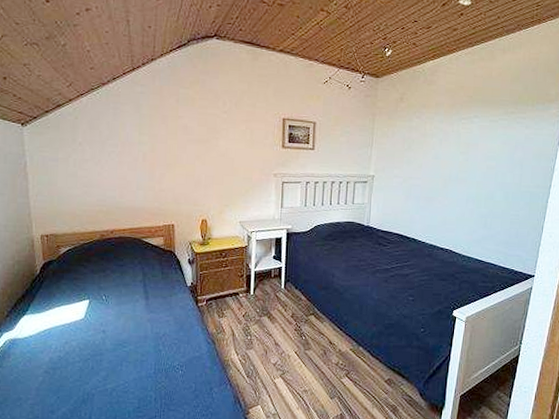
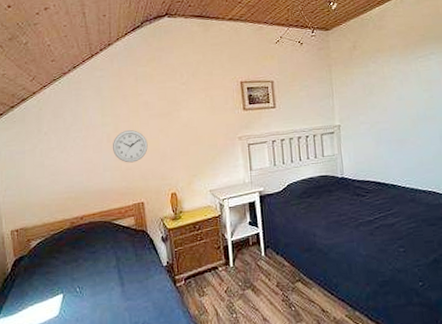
wall clock: none [147,152,183,185] -> present [112,130,148,163]

